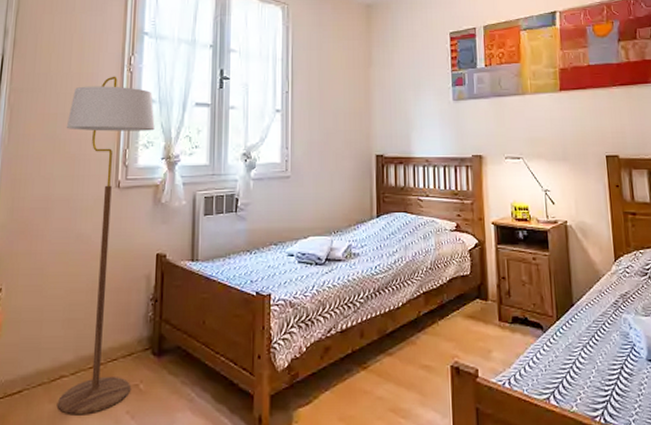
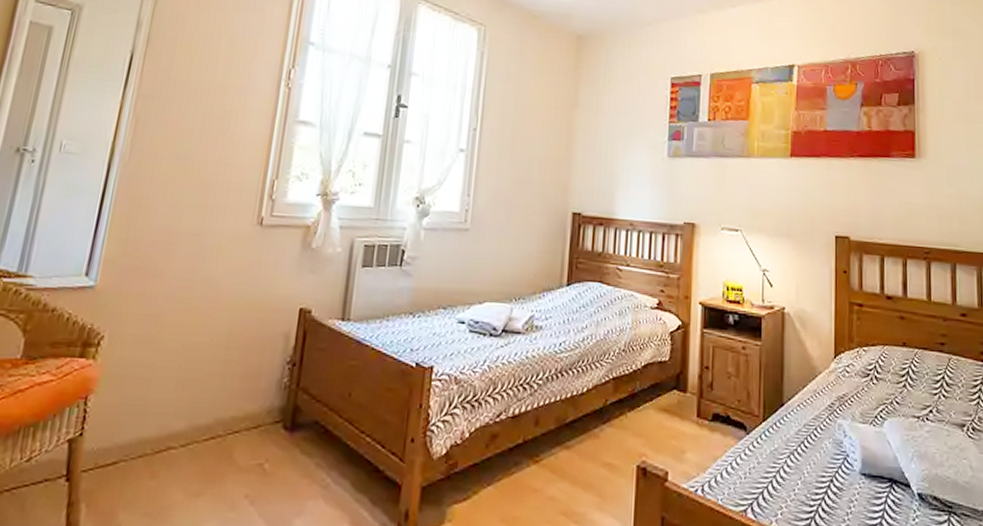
floor lamp: present [58,76,155,415] -> none [160,90,313,496]

